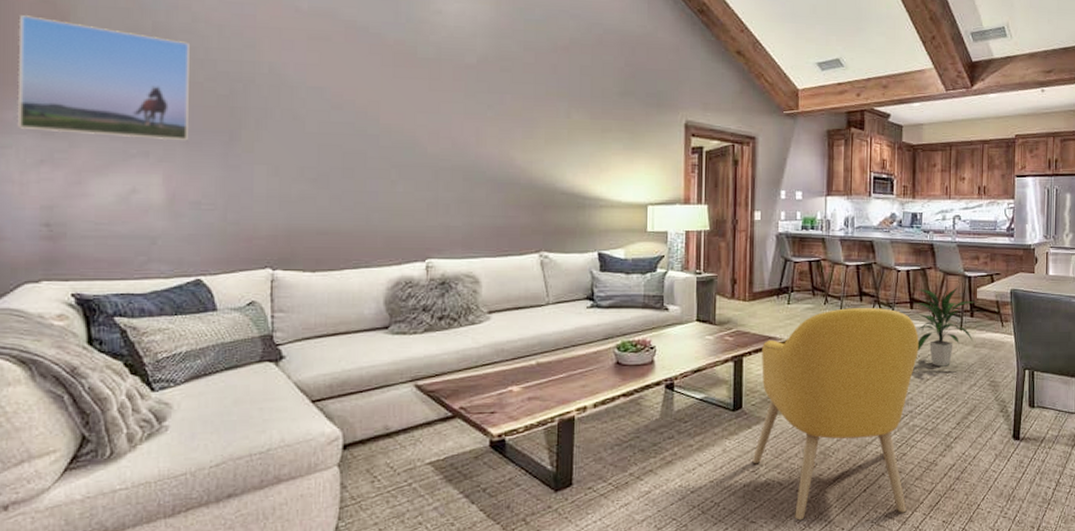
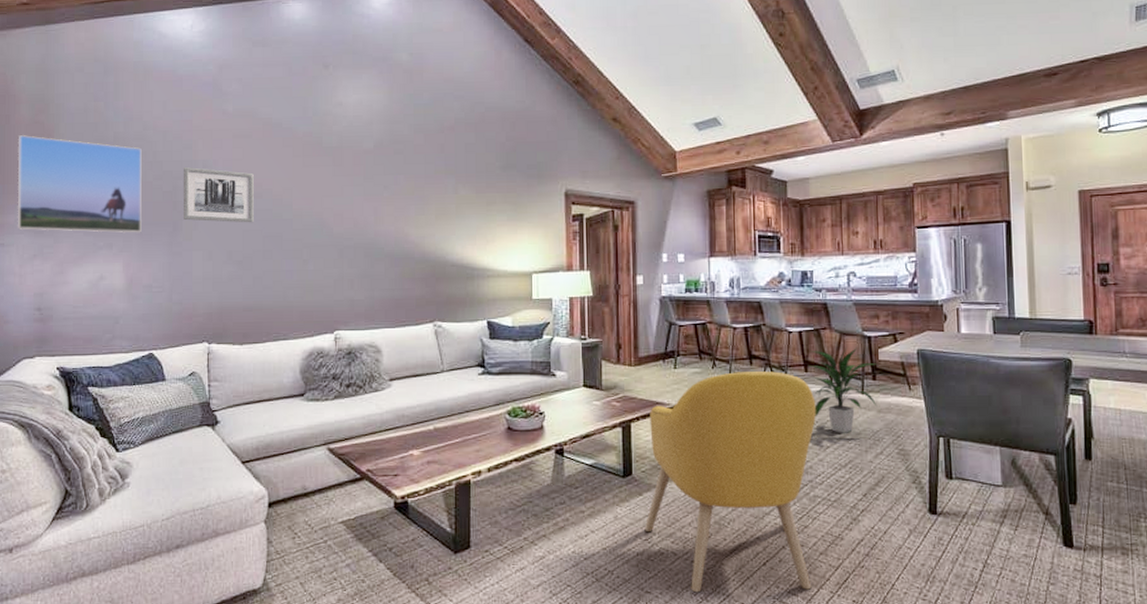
wall art: none [242,69,333,137] -> present [182,167,254,223]

